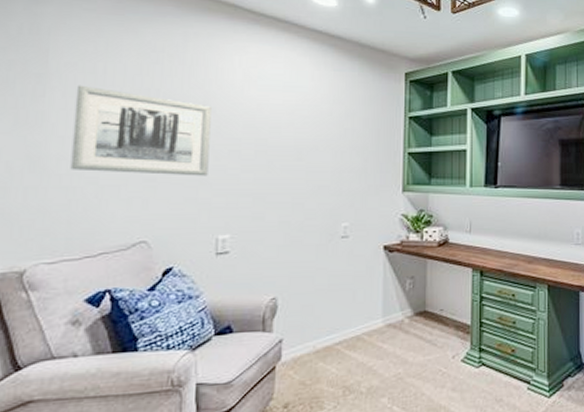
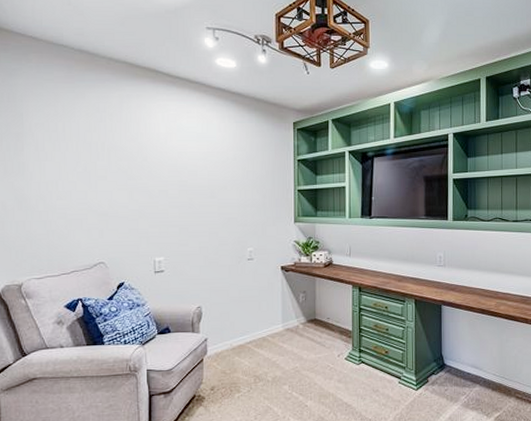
wall art: present [70,85,211,176] -> none [45,141,145,212]

